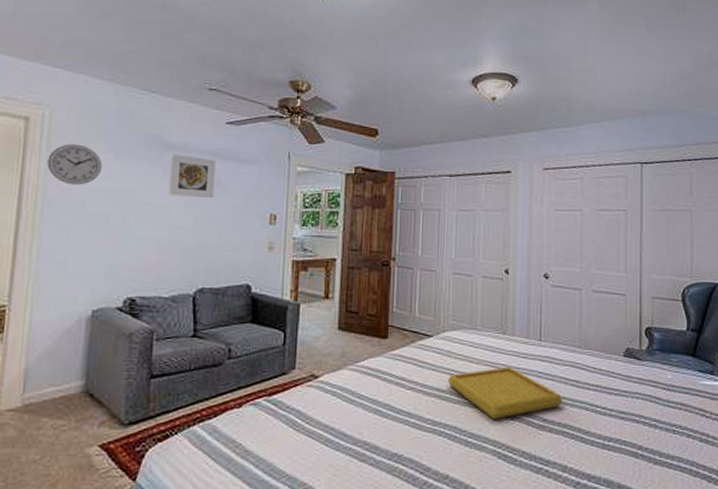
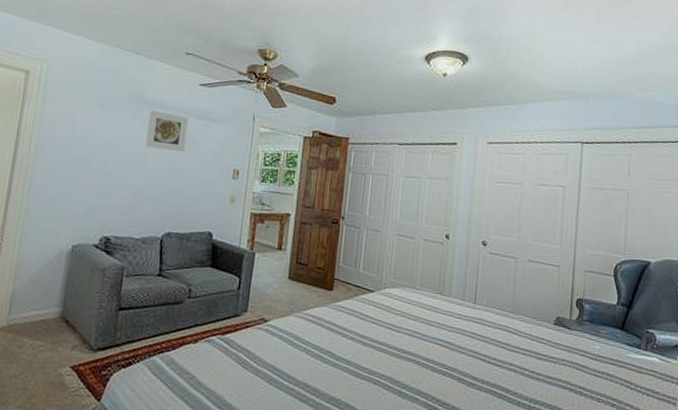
wall clock: present [47,144,103,185] -> none [42,96,90,134]
serving tray: present [447,366,563,419] -> none [385,325,493,374]

